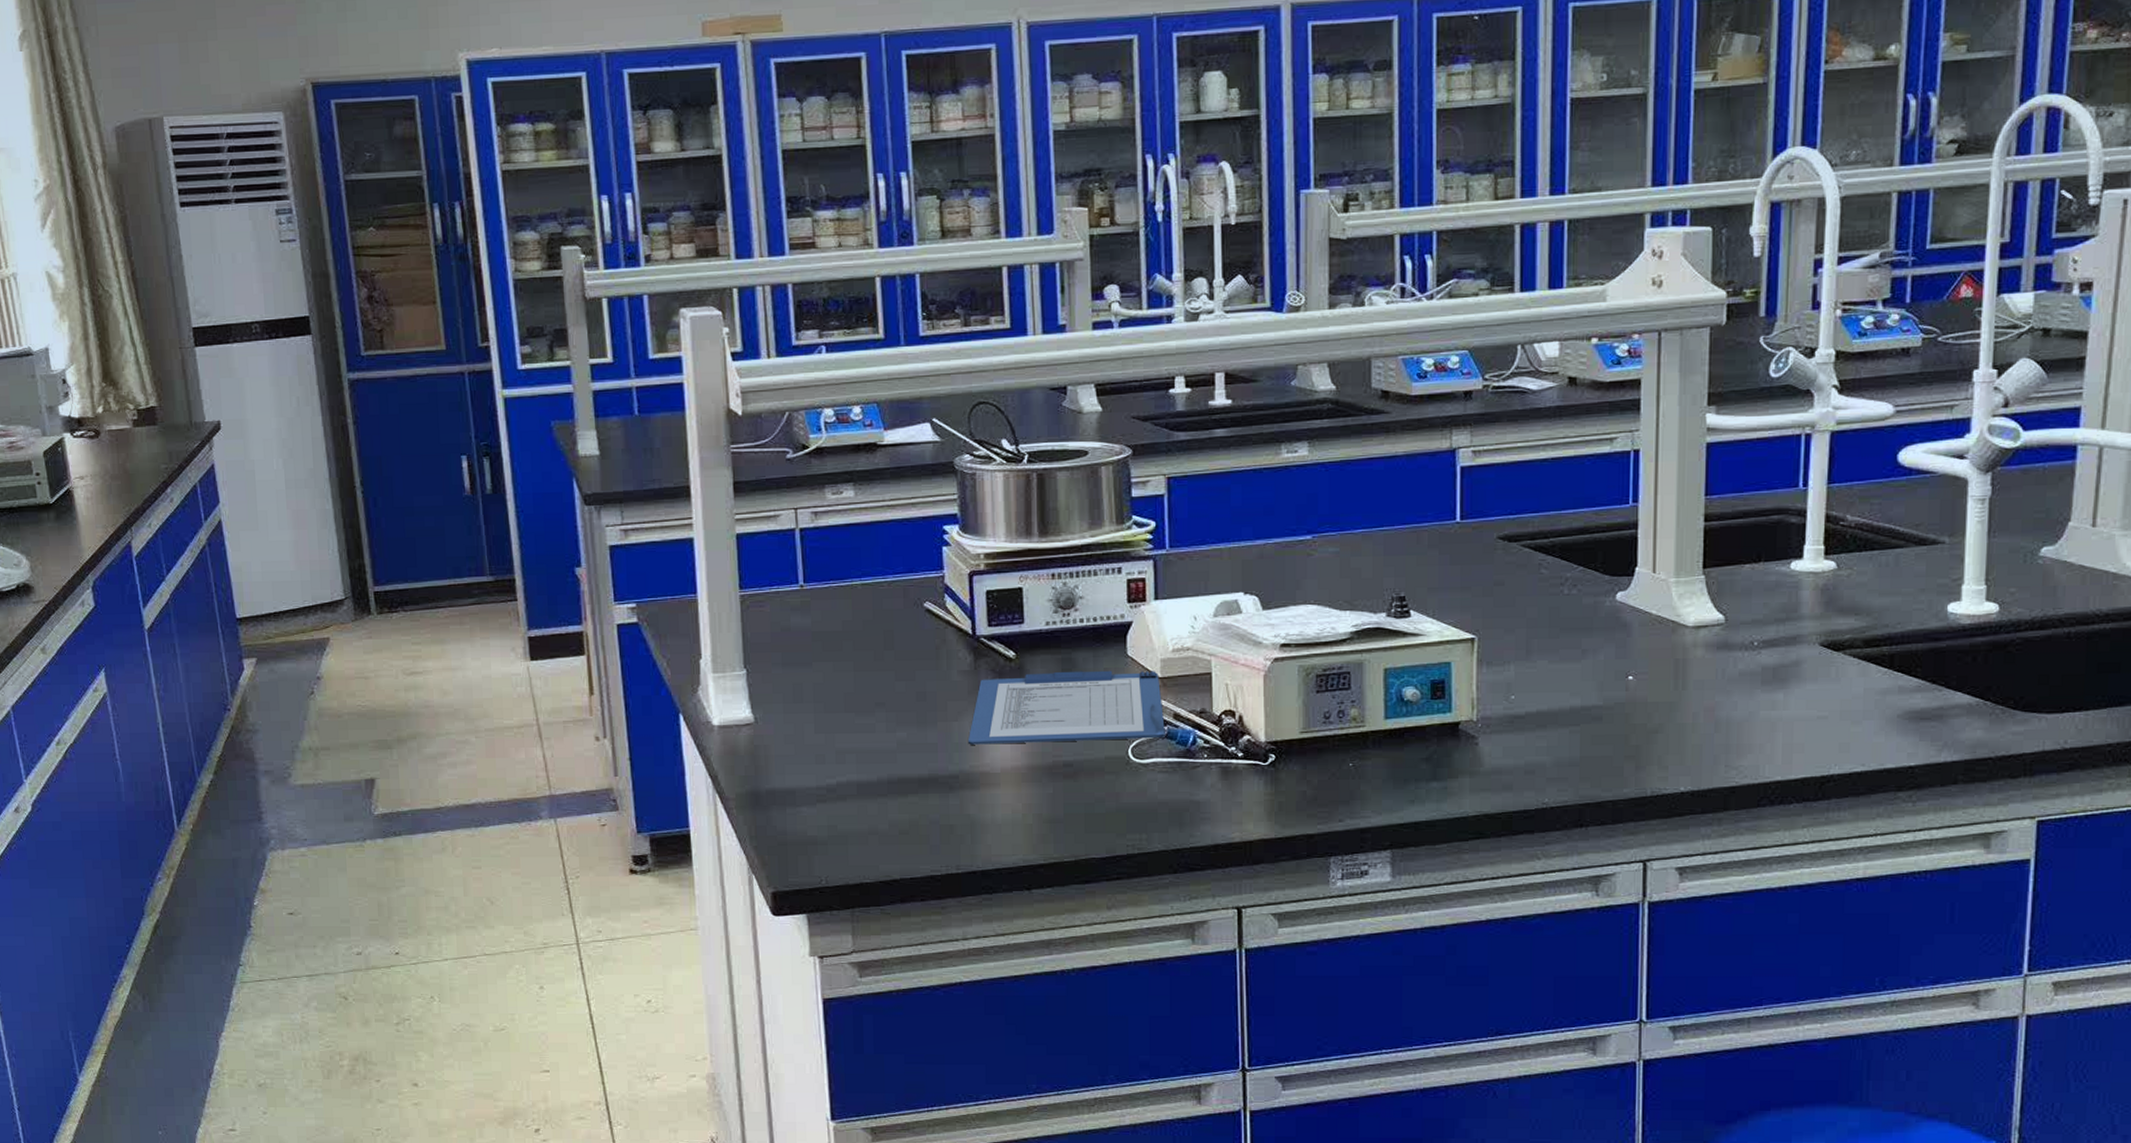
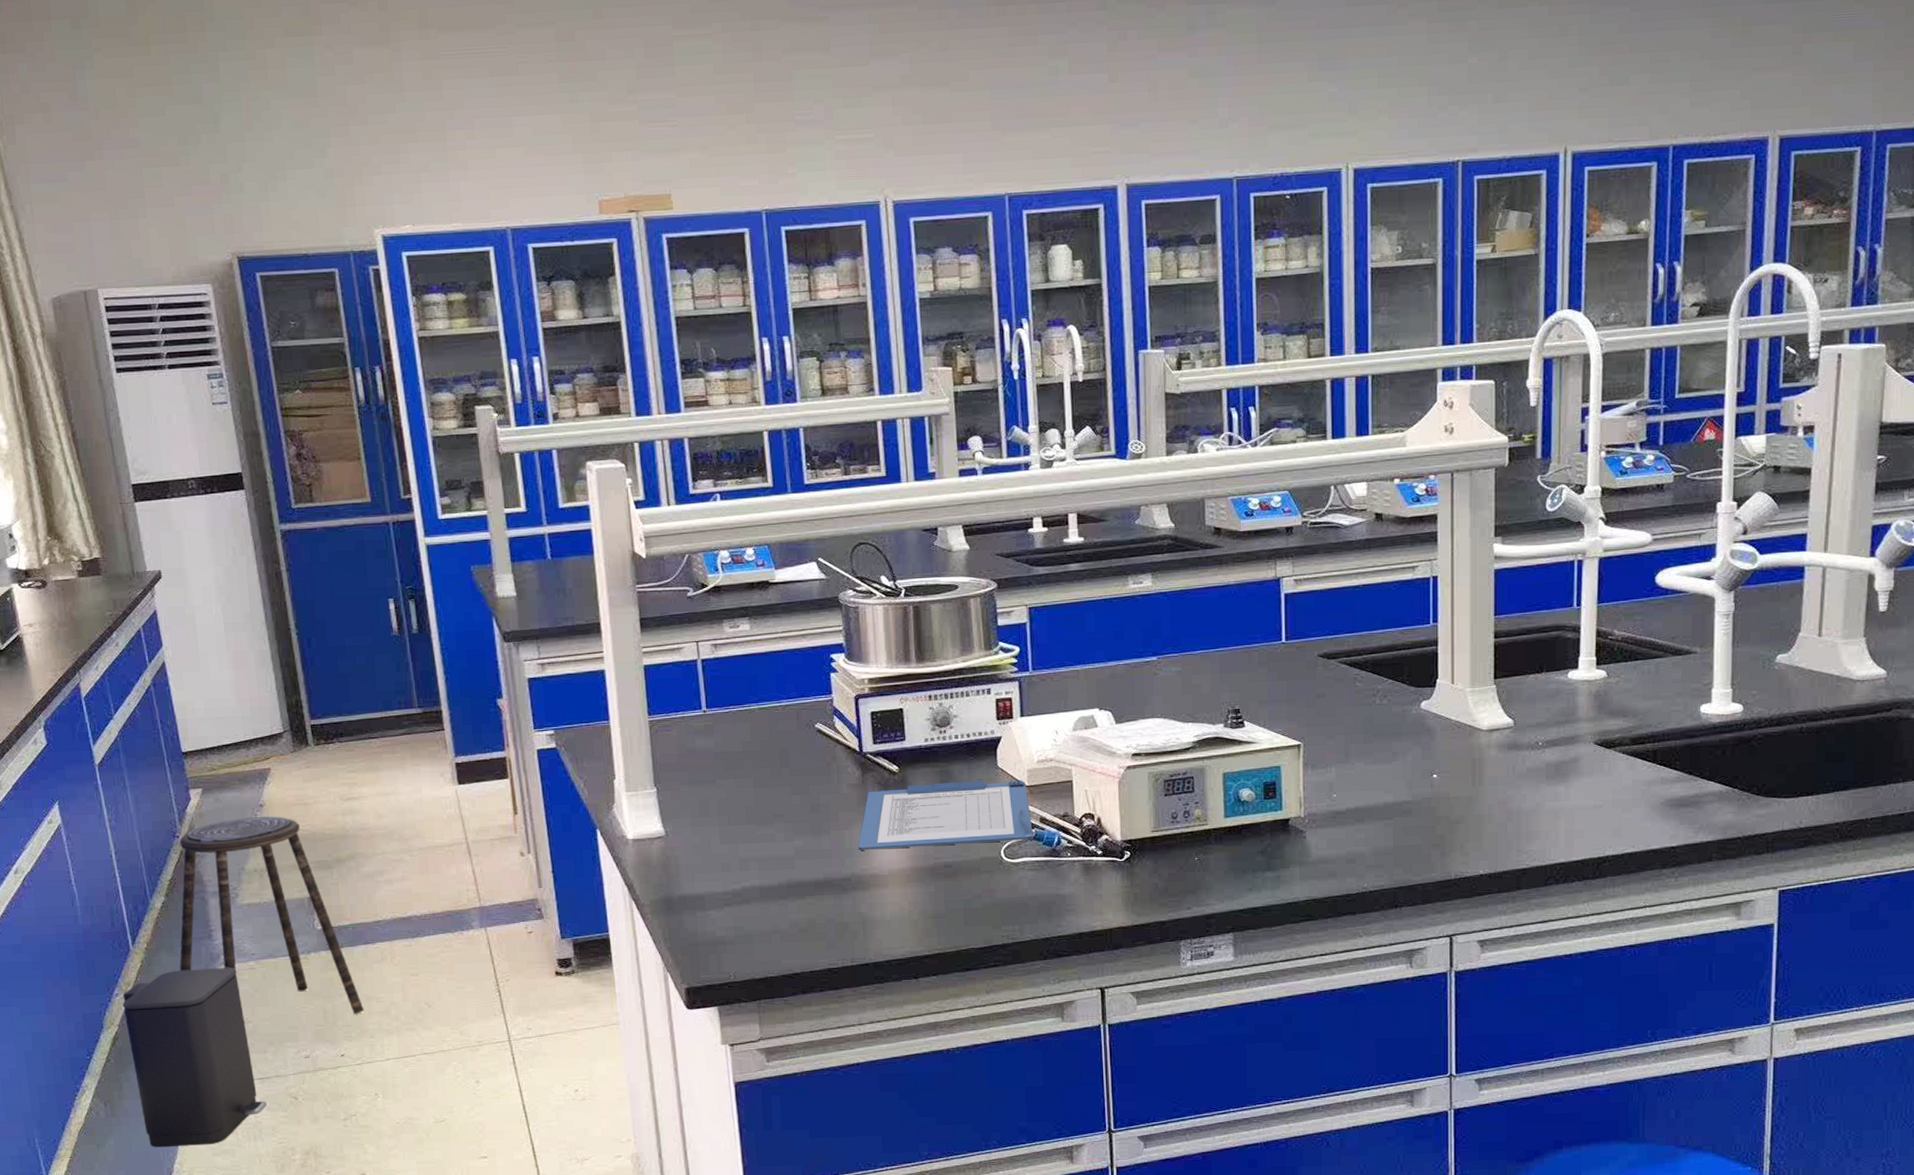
pedal bin: none [165,854,315,1047] -> present [122,968,267,1148]
stool: none [226,690,422,909] -> present [179,816,364,1014]

